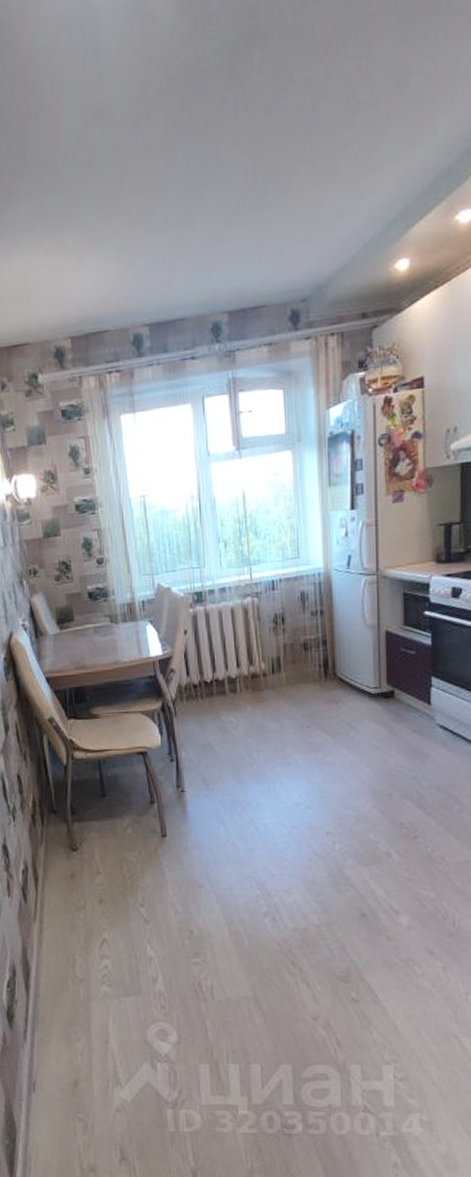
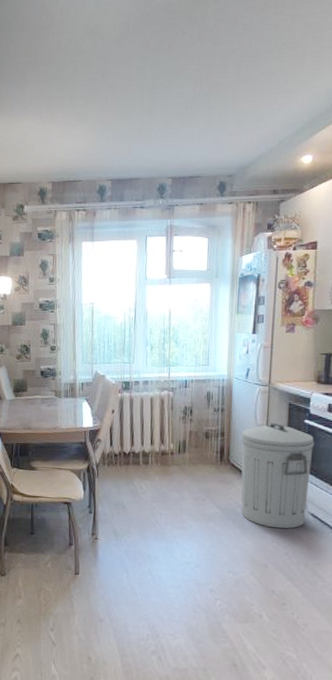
trash can: none [348,620,439,749] -> present [241,423,315,529]

